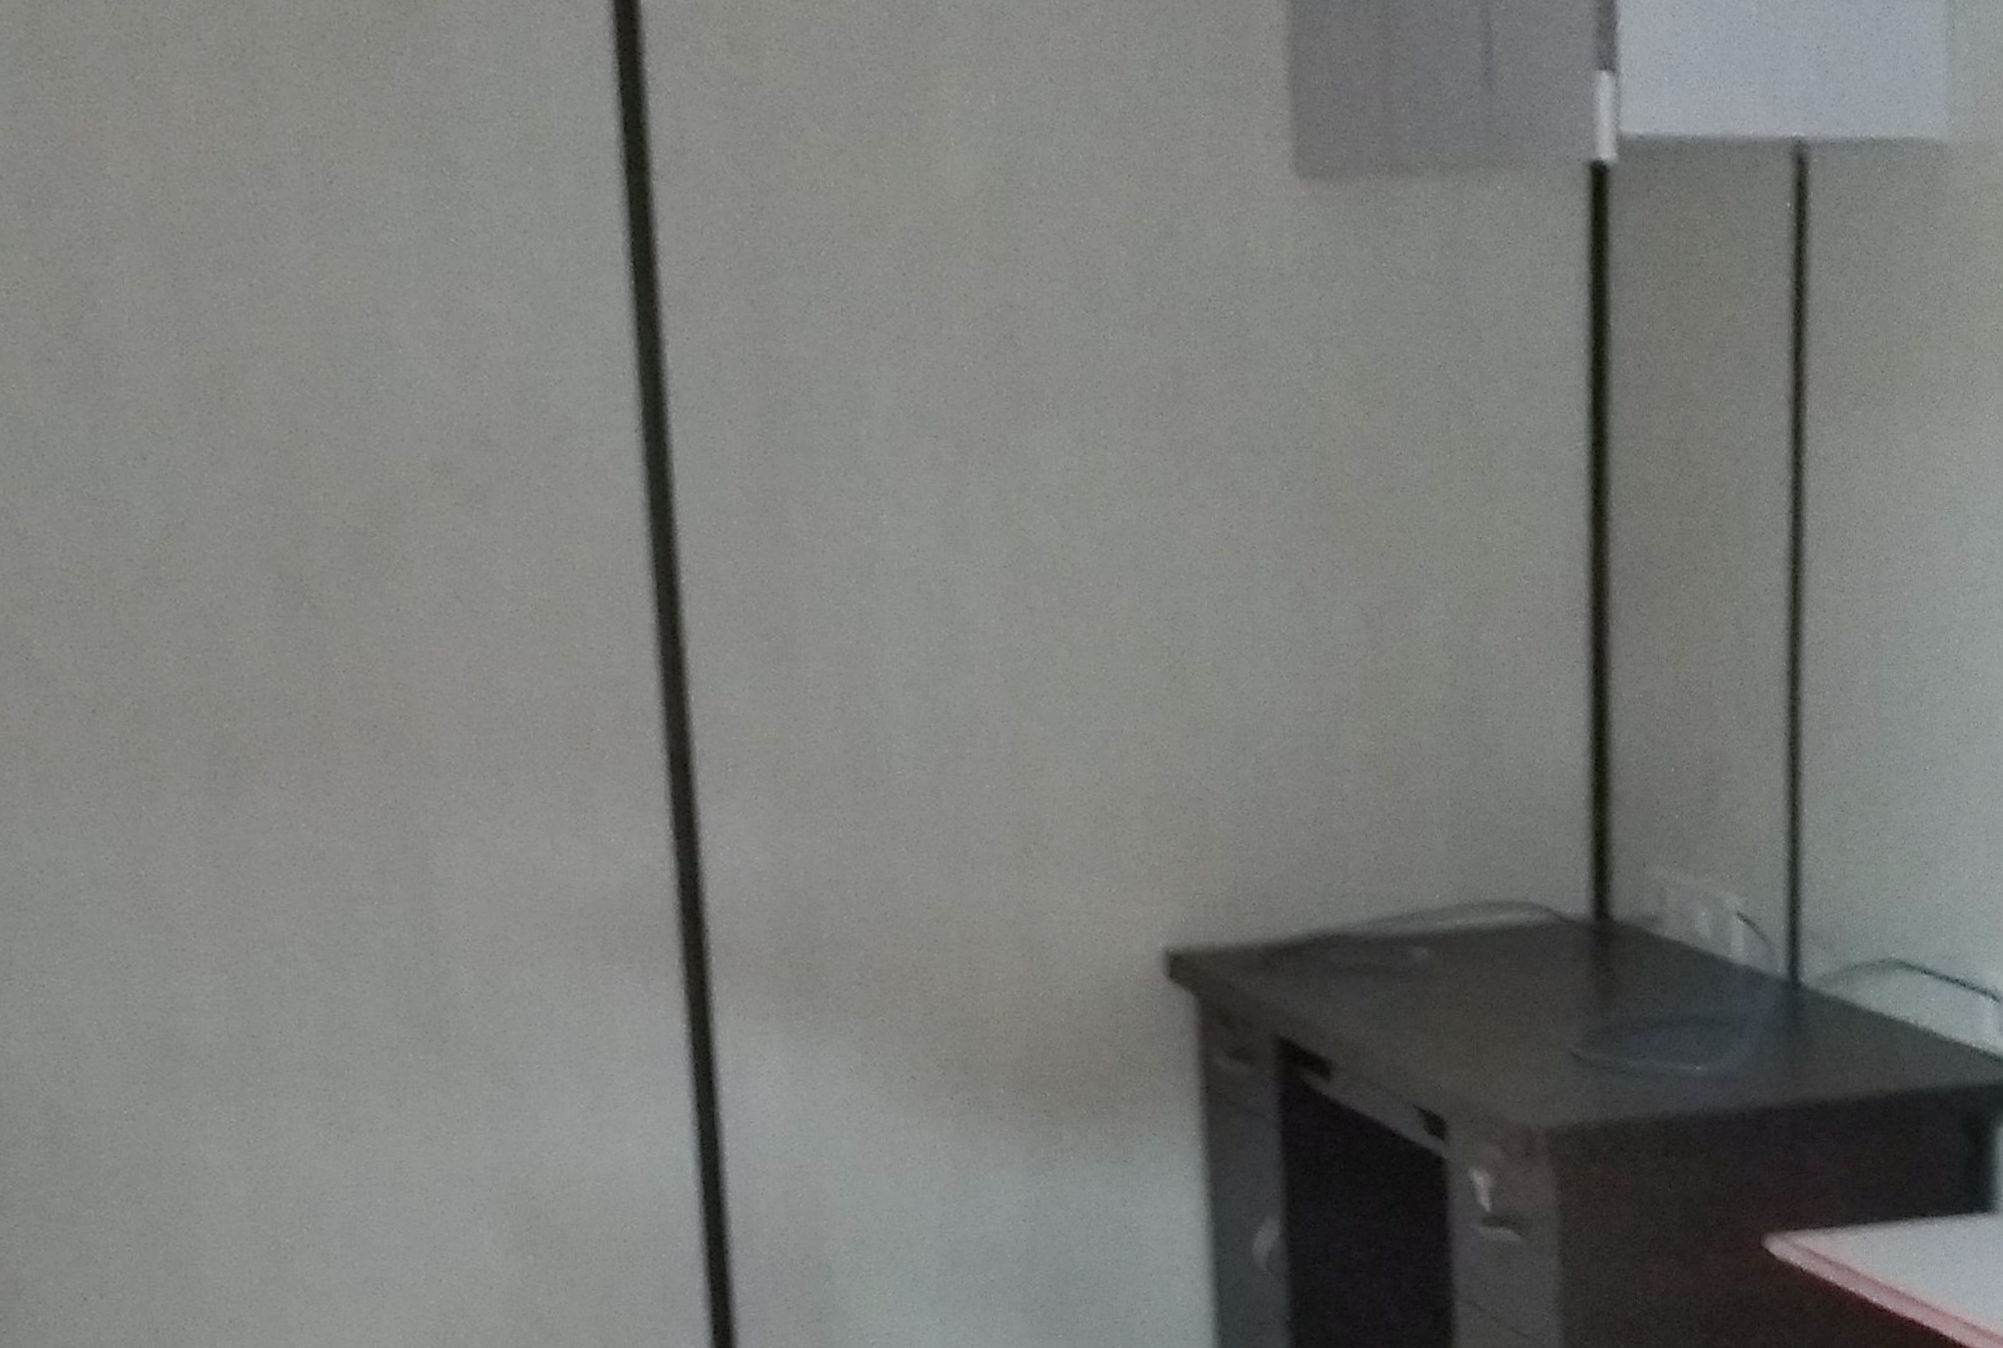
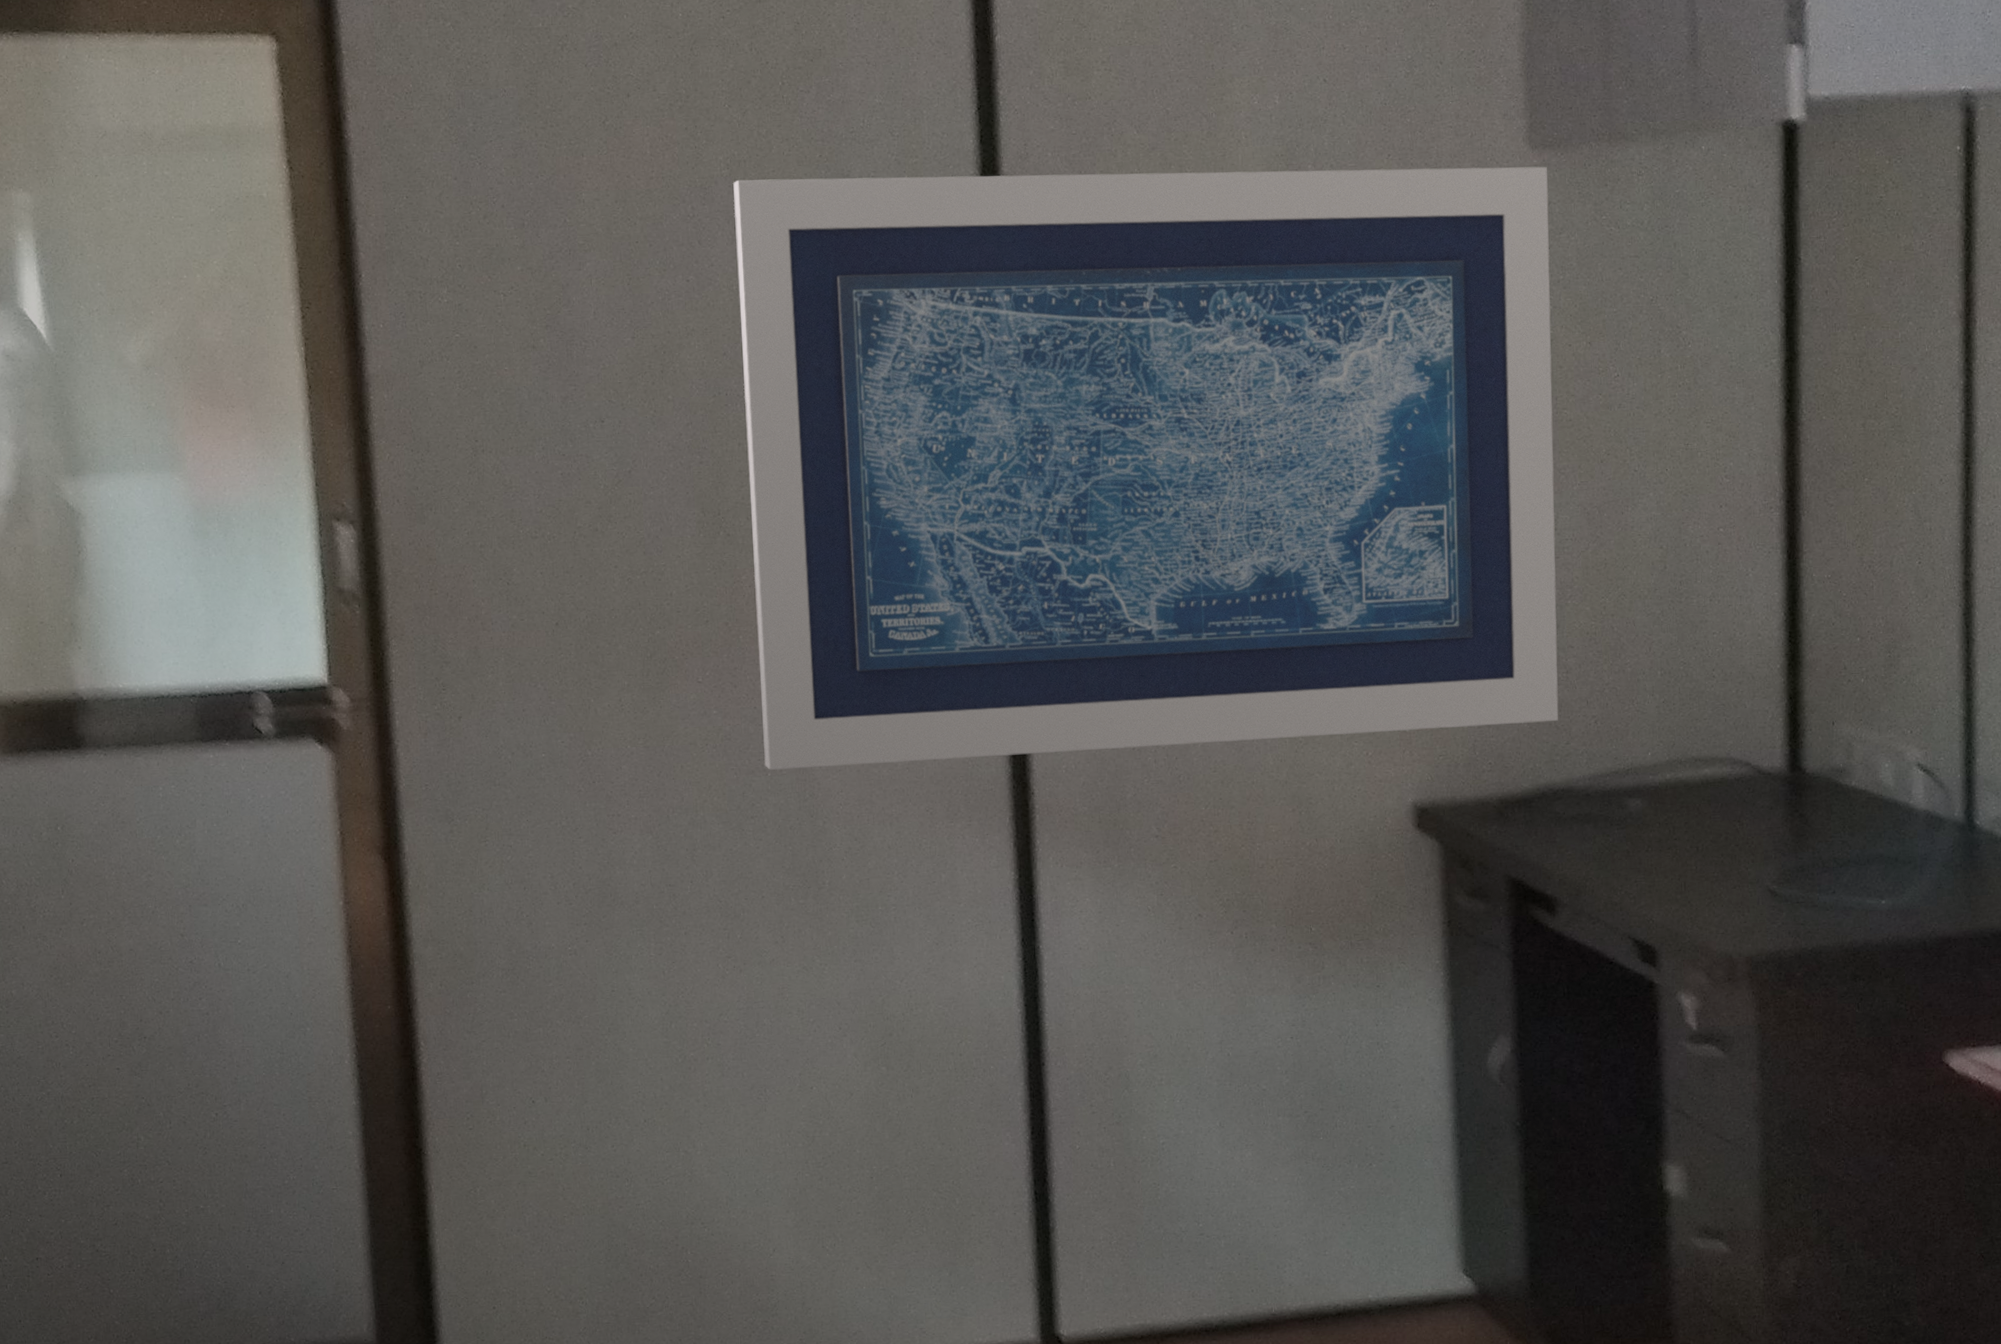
wall art: none [307,160,1334,897] -> present [733,166,1559,770]

